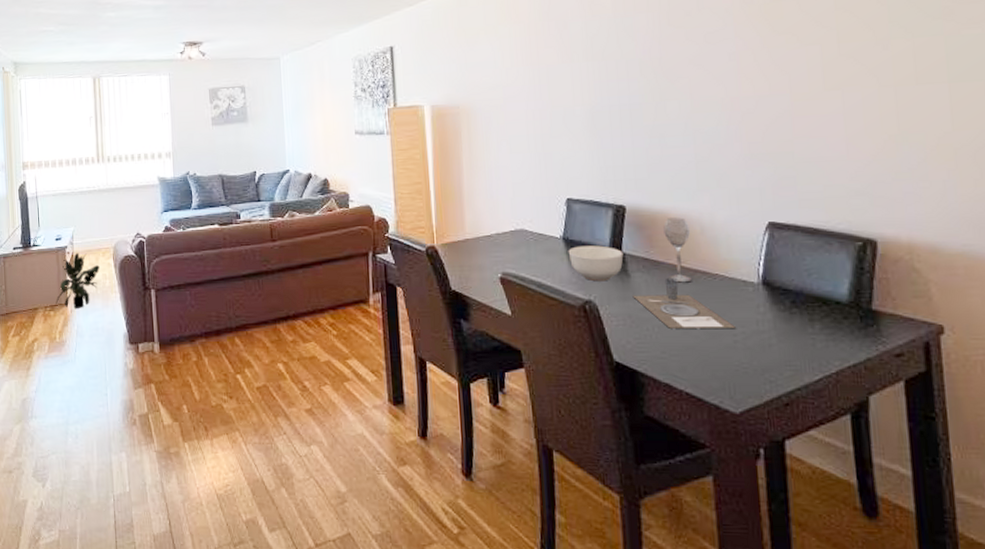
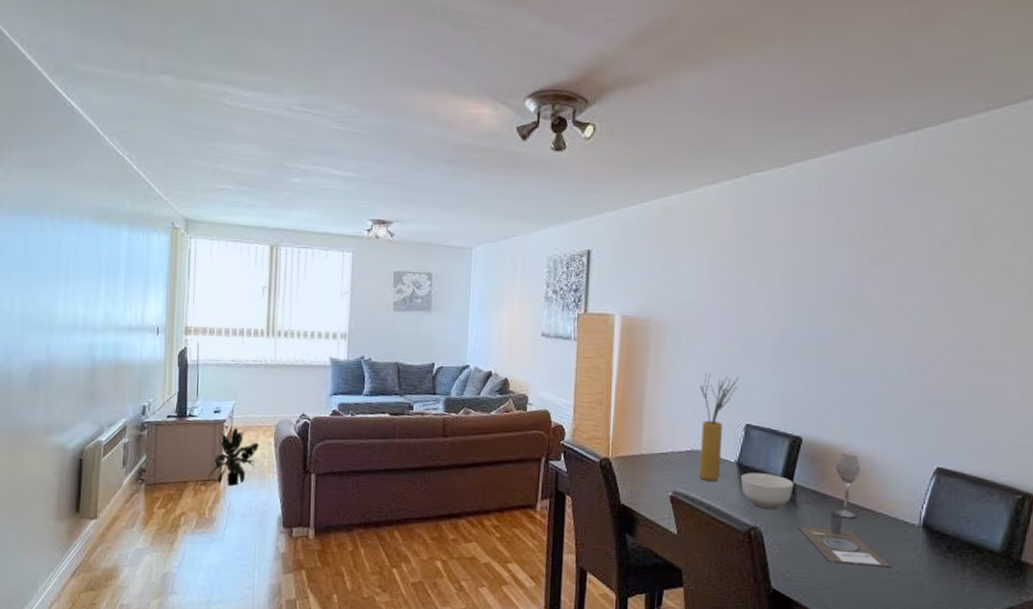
vase: none [516,152,554,260] -> present [699,373,739,482]

